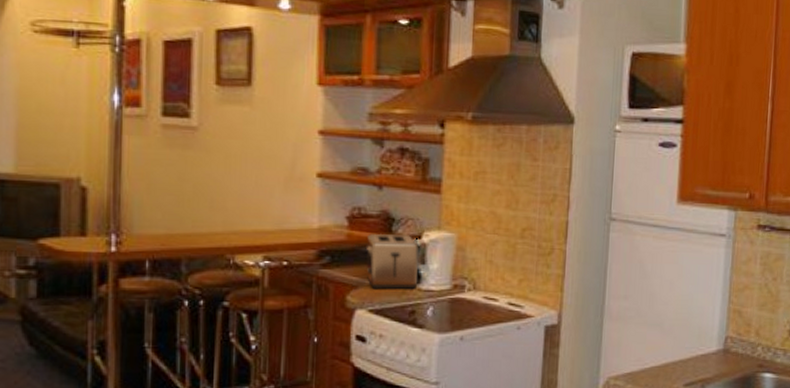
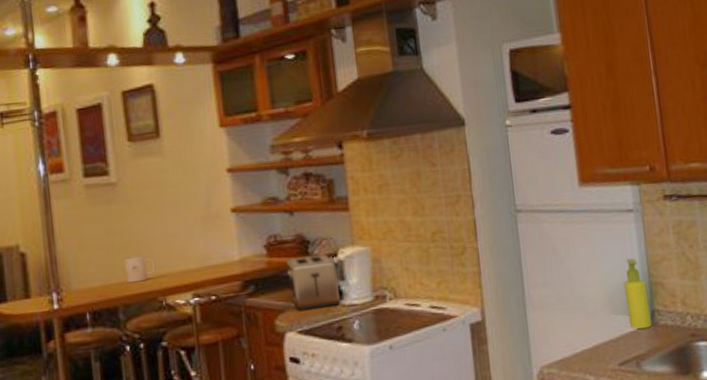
mug: none [194,208,228,236] -> present [124,255,156,283]
soap dispenser: none [701,283,725,354] -> present [623,258,653,330]

